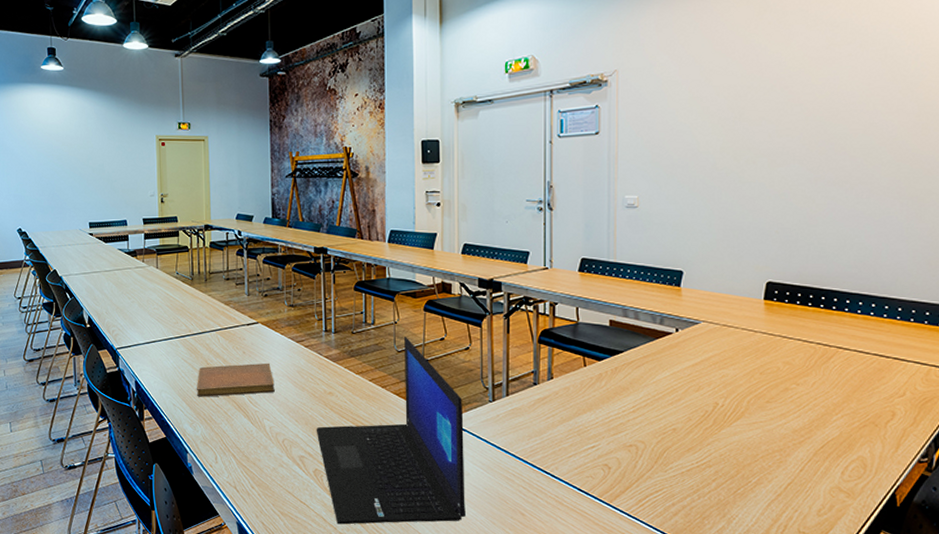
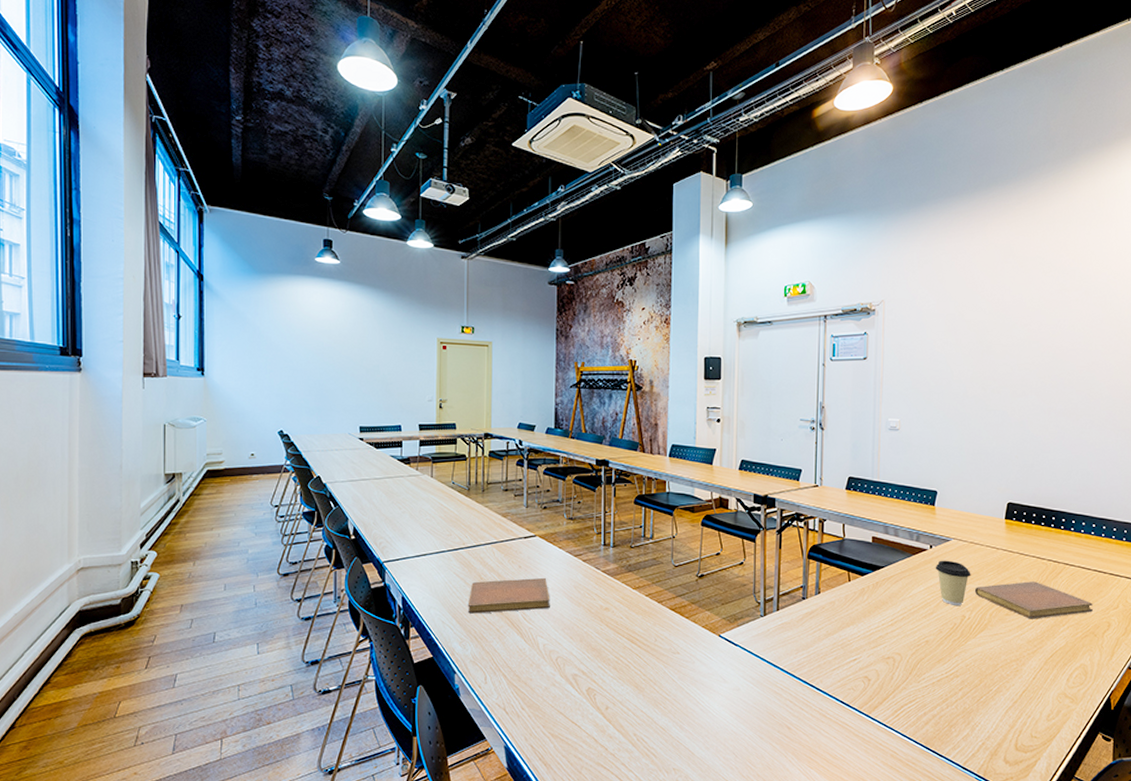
laptop: present [316,337,465,525] -> none [590,551,736,745]
coffee cup: none [682,344,724,392] -> present [935,560,971,605]
notebook: none [728,366,873,407] -> present [974,581,1093,619]

